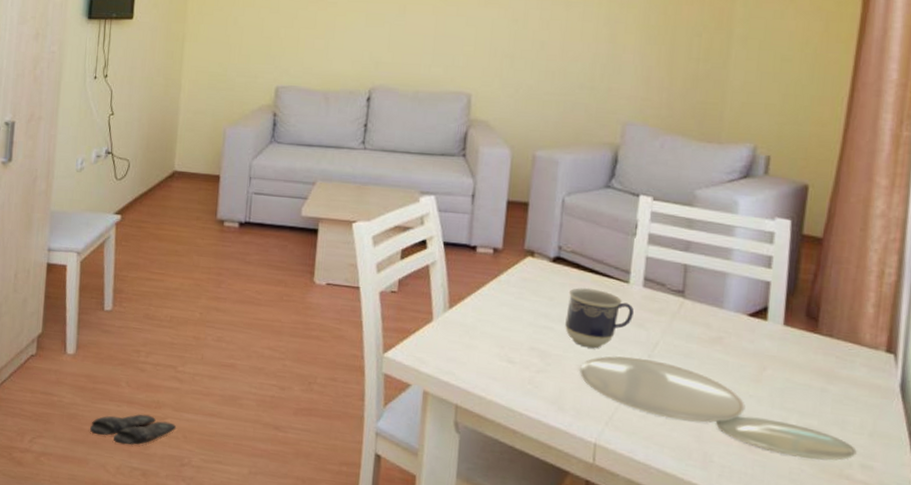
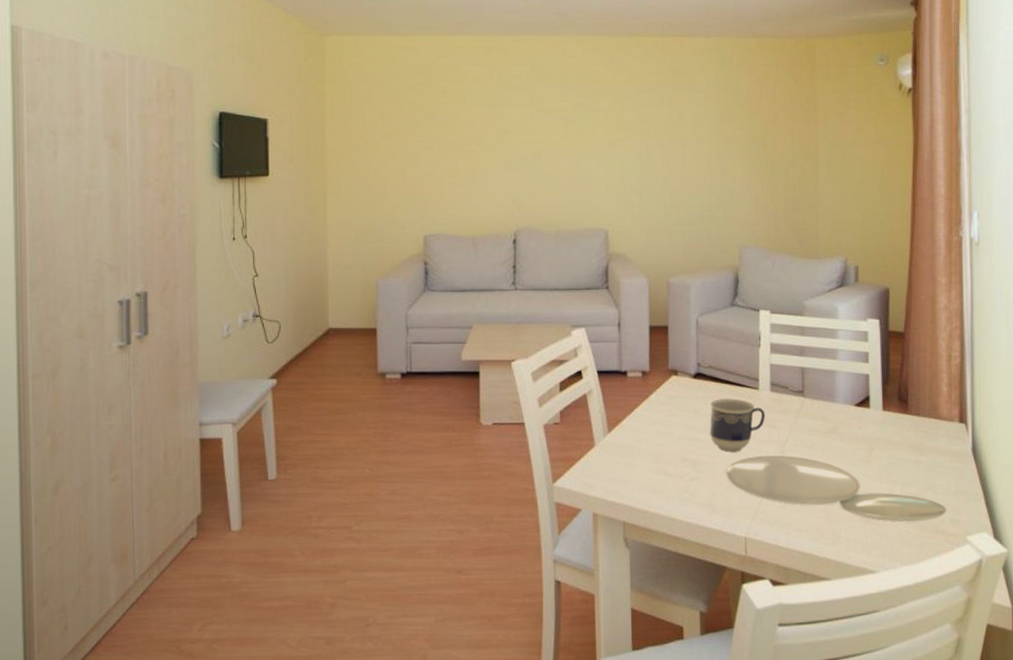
slippers: present [90,414,177,445] -> none [266,580,358,616]

